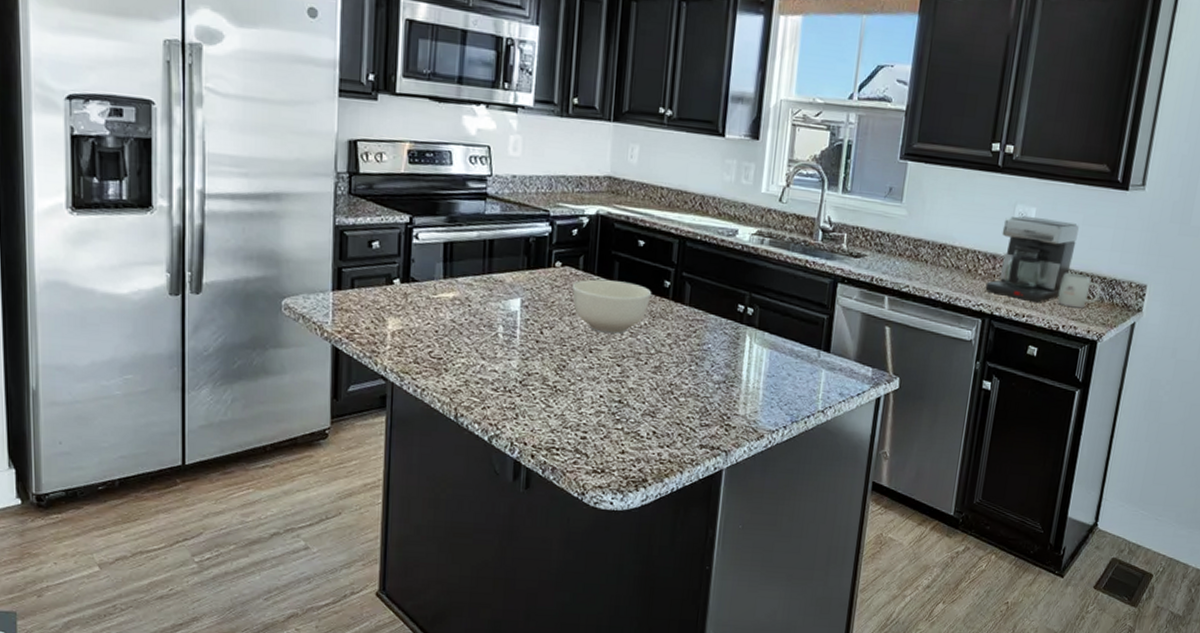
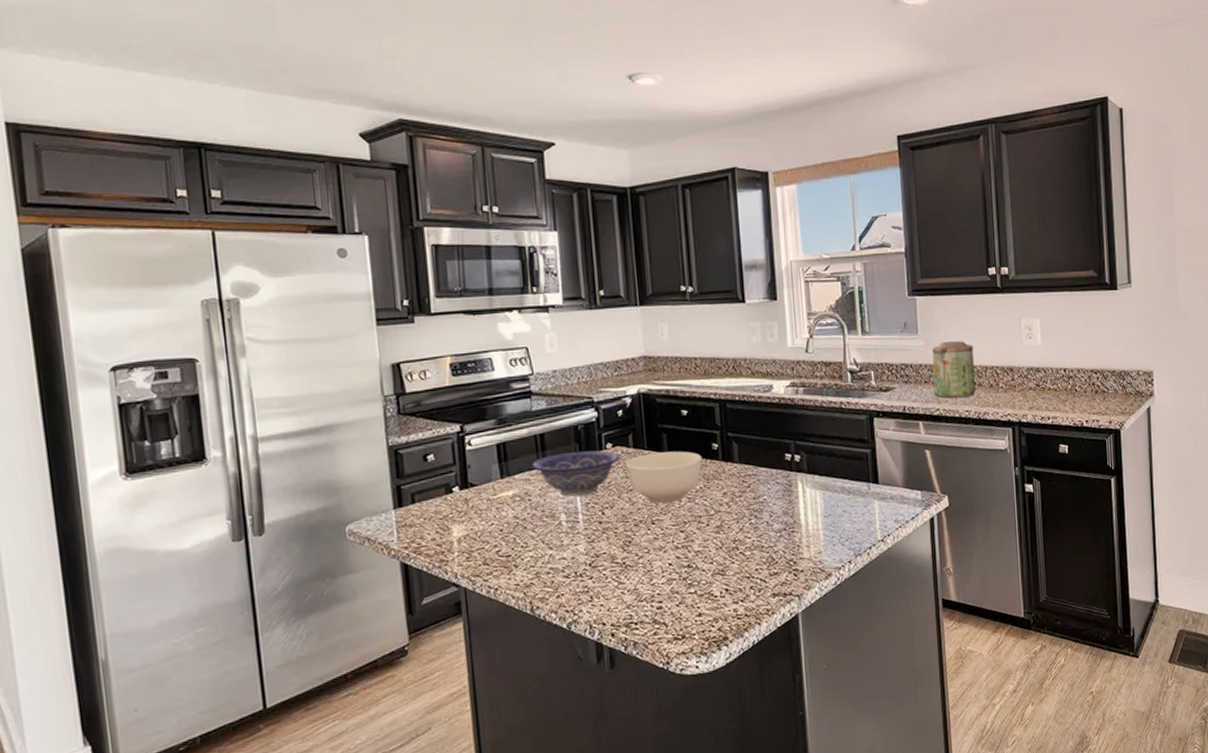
decorative bowl: none [476,263,568,311] -> present [531,450,620,497]
canister: none [906,215,960,279] -> present [932,340,976,399]
coffee maker: present [985,215,1079,302] -> none [1009,326,1082,404]
mug: present [1057,272,1101,309] -> none [1075,371,1113,403]

